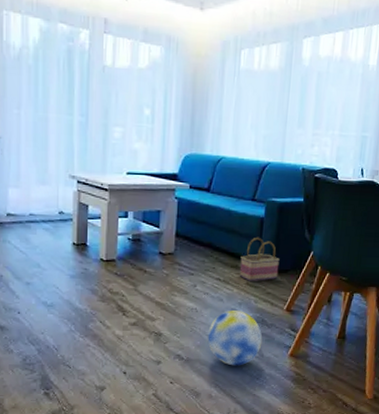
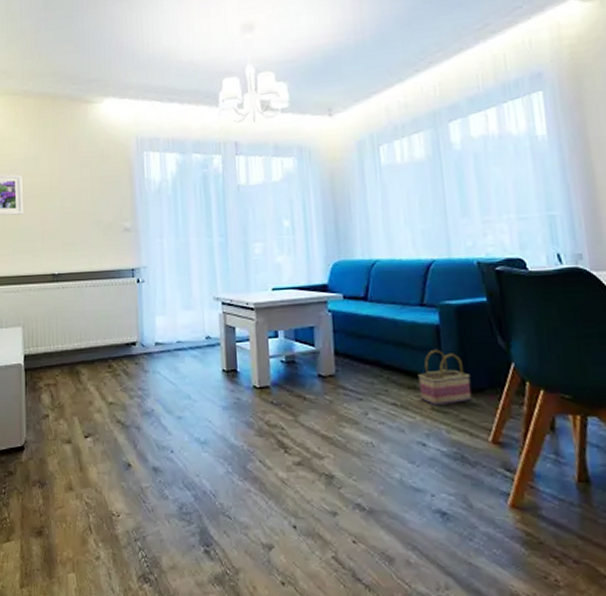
ball: present [207,310,263,366] -> none [391,444,468,521]

